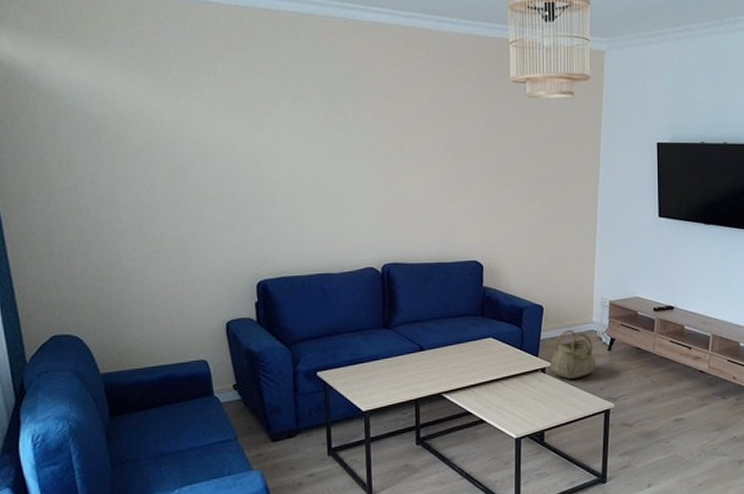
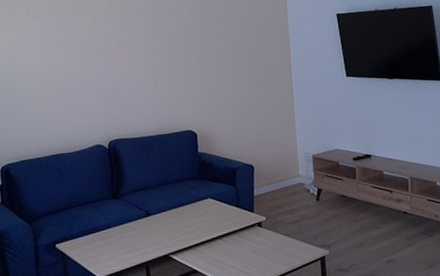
basket: present [550,330,597,379] -> none [265,185,308,231]

